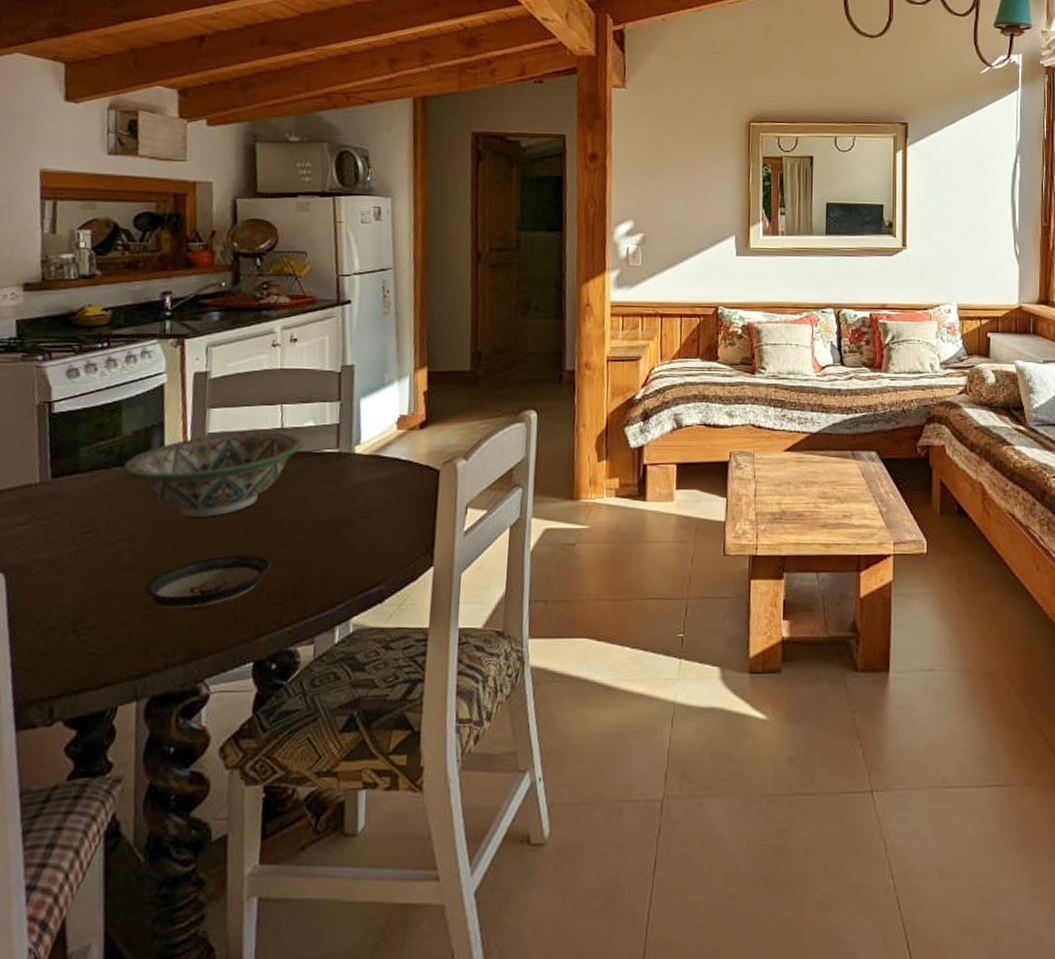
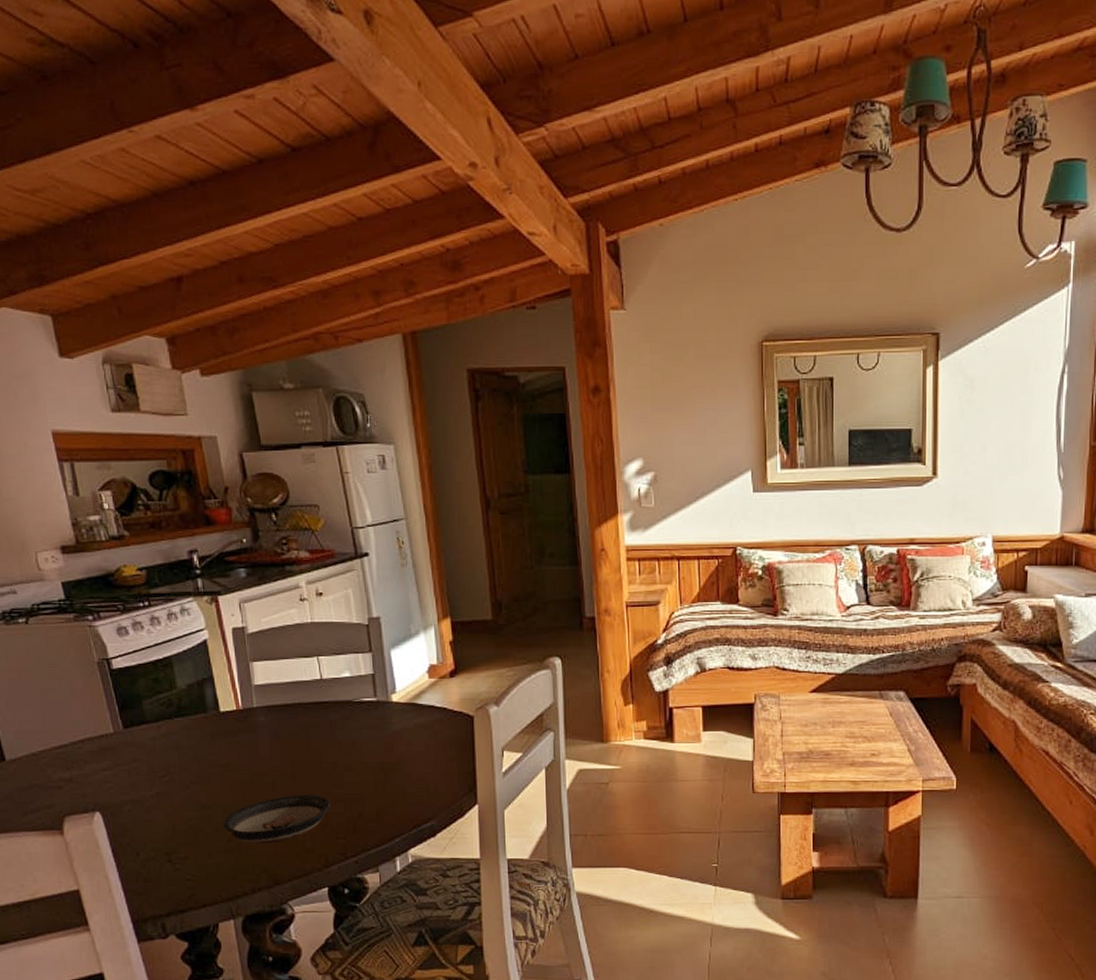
decorative bowl: present [122,430,304,518] -> none [184,682,344,762]

